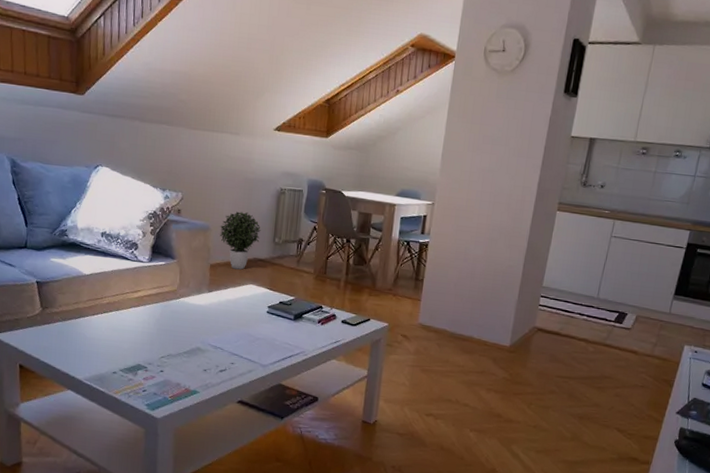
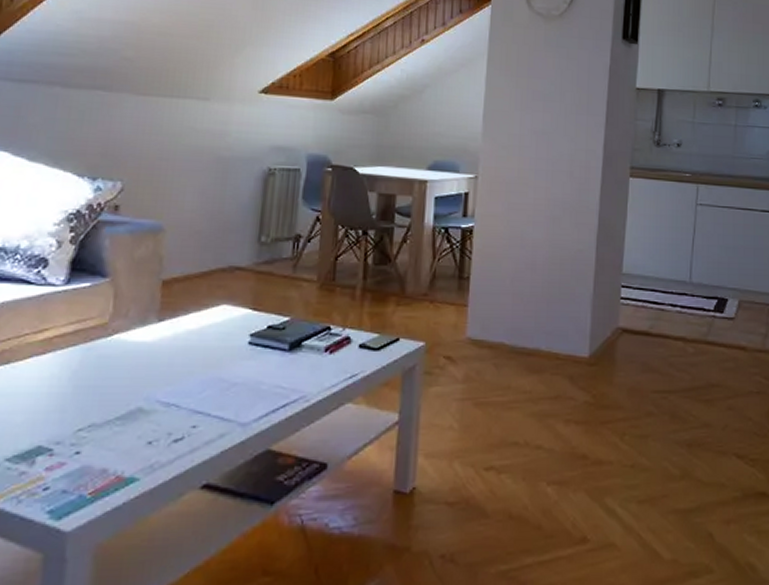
potted plant: present [219,211,261,270] -> none [177,203,240,285]

